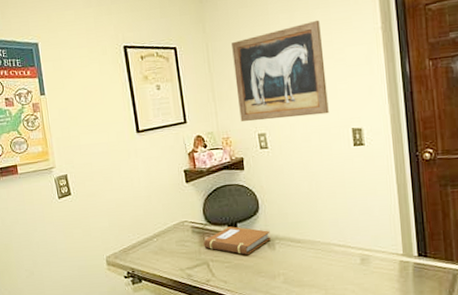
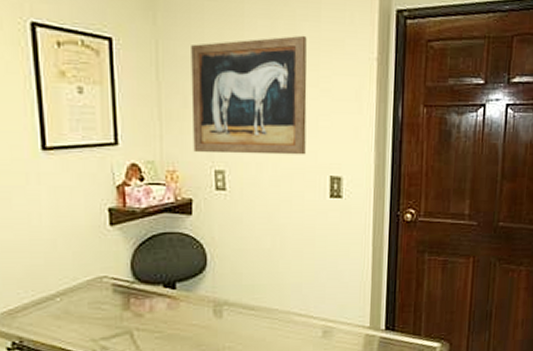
notebook: present [203,226,271,255] -> none [128,286,218,323]

